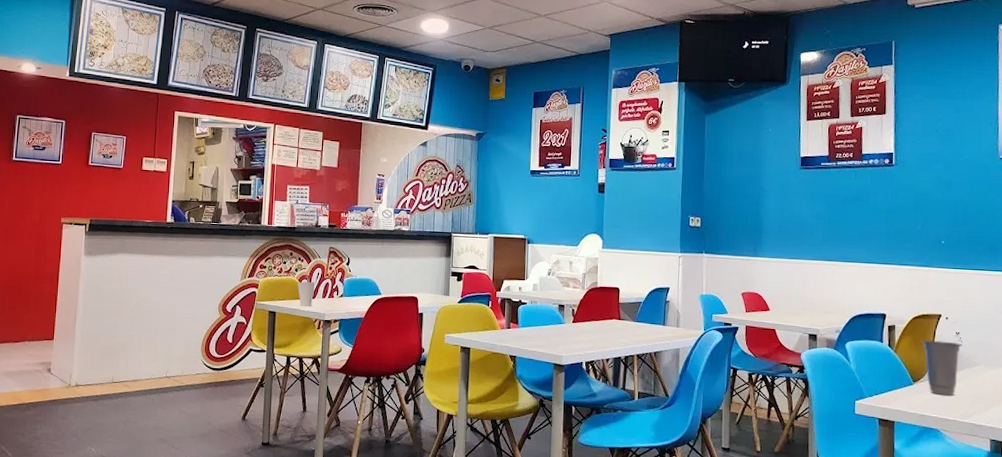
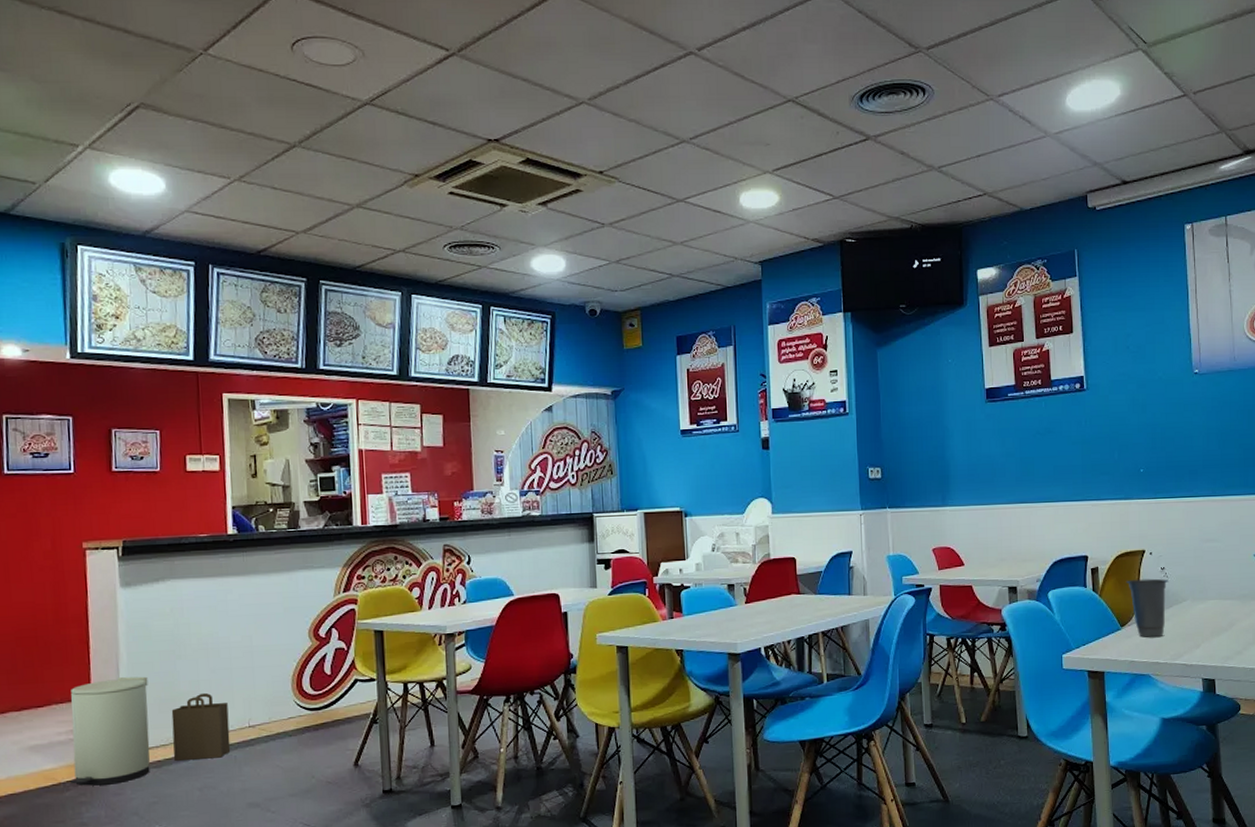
pedal bin: none [31,326,96,410] -> present [69,676,150,786]
shopping bag: none [107,345,152,399] -> present [171,692,231,761]
cup: present [297,275,315,307] -> none [407,582,430,621]

